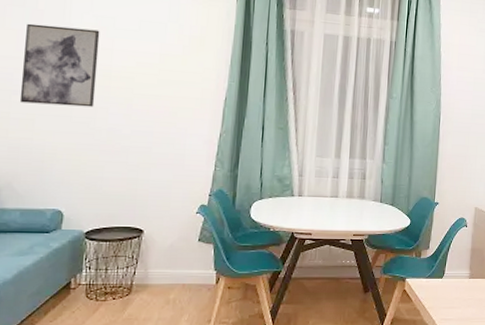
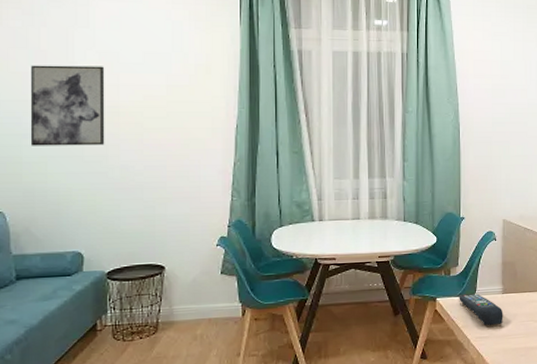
remote control: none [427,277,469,308] -> present [459,293,503,325]

